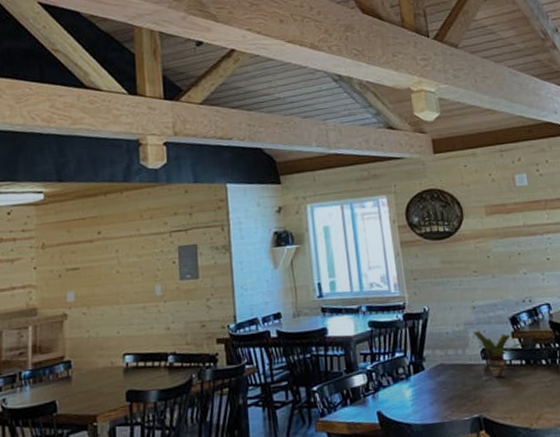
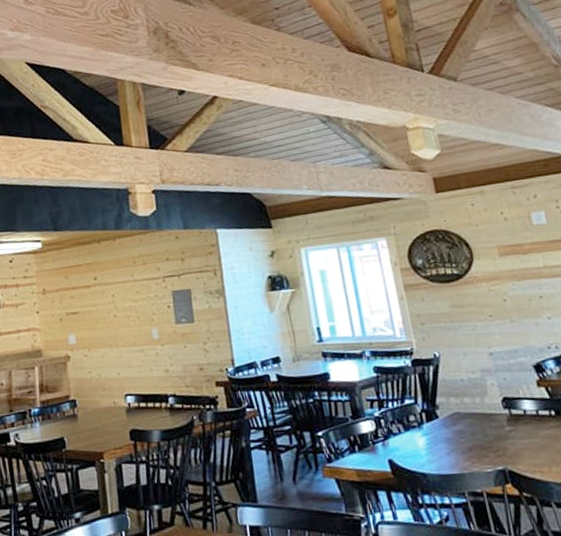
potted plant: present [472,331,522,378] -> none [491,378,550,429]

